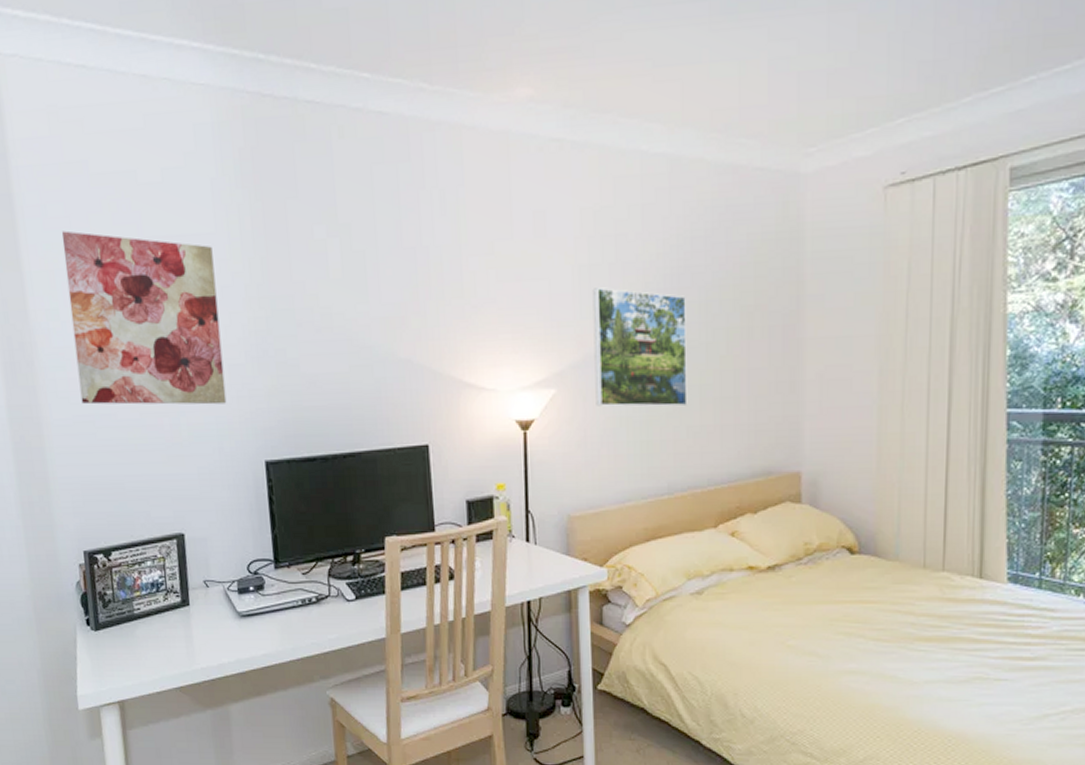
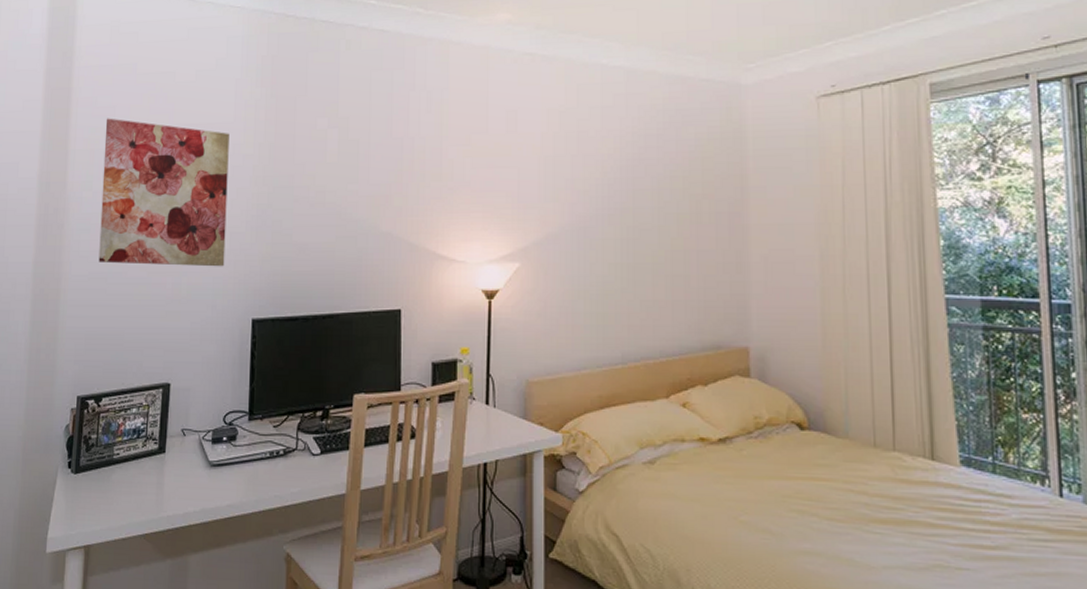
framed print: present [592,287,688,407] -> none [556,175,641,283]

